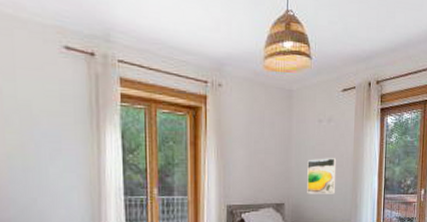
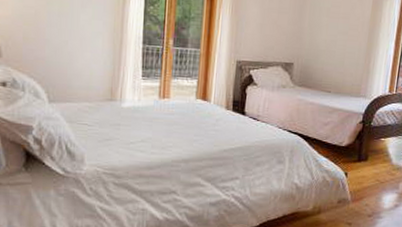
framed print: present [307,158,337,194] -> none [317,20,352,58]

